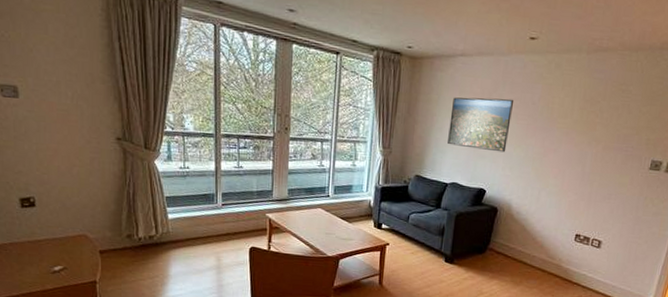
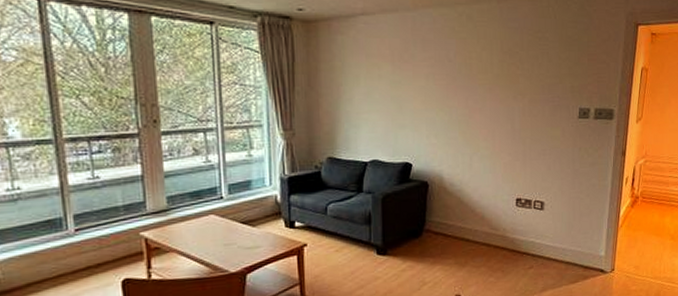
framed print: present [447,97,513,153] -> none [359,58,428,119]

